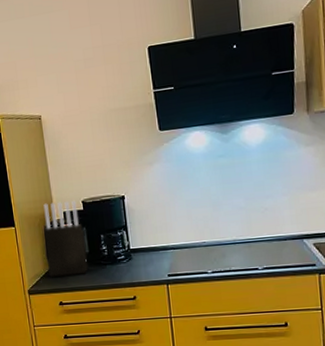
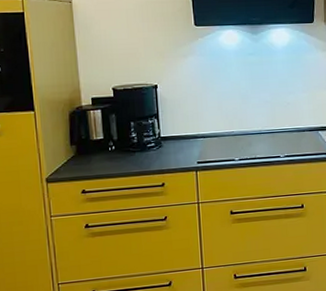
knife block: present [43,201,89,277] -> none [67,87,116,164]

